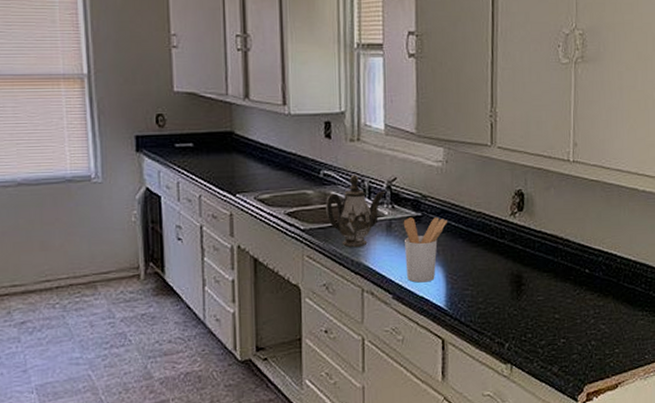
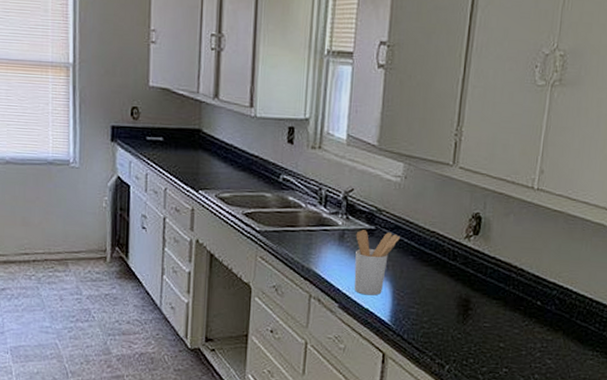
teapot: present [326,175,385,248] -> none [282,182,341,254]

